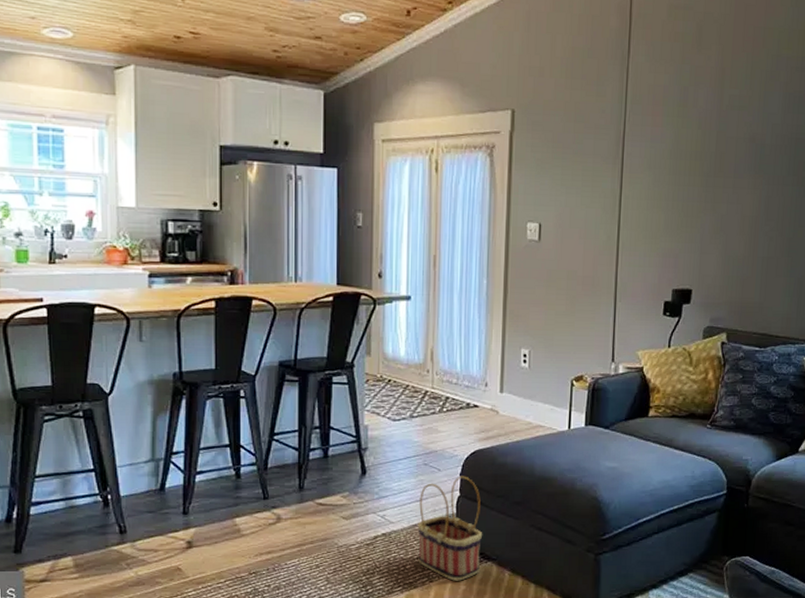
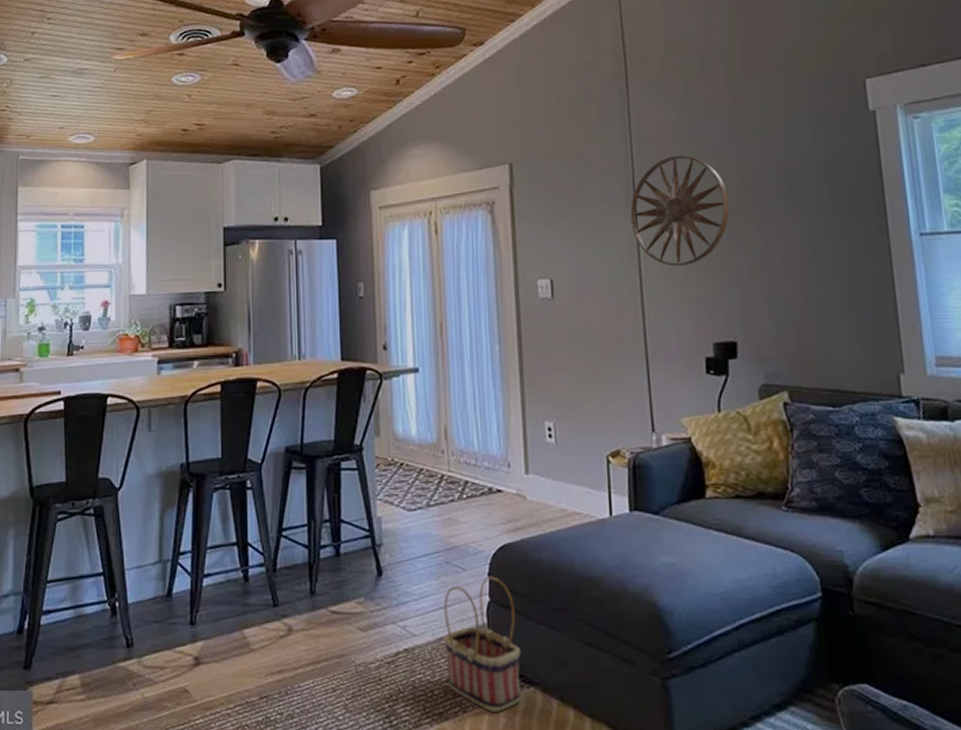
wall art: none [616,118,704,221] -> present [630,155,730,266]

